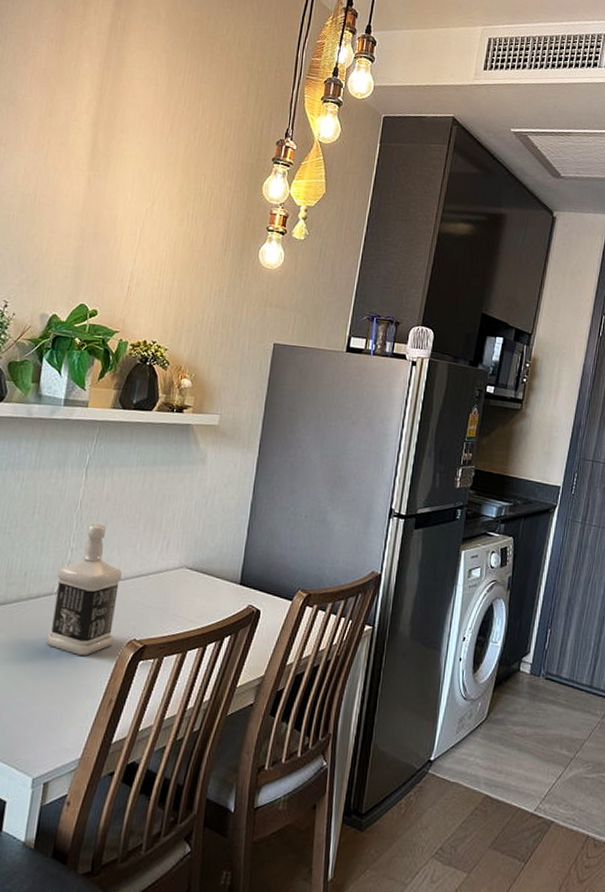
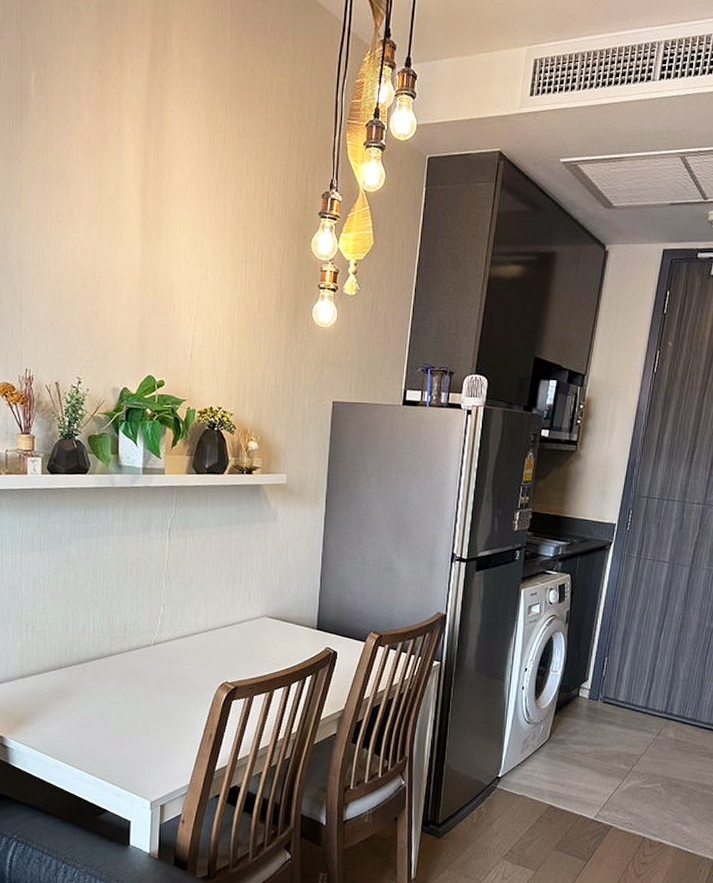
bottle: present [46,524,122,656] -> none [149,582,210,697]

